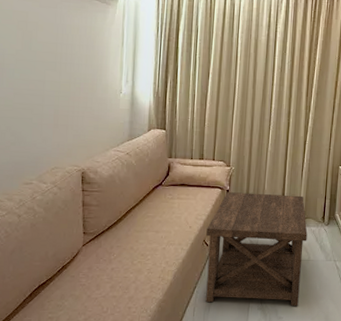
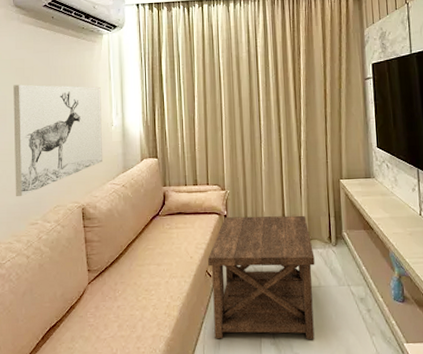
wall art: none [9,38,112,156] -> present [13,84,103,197]

